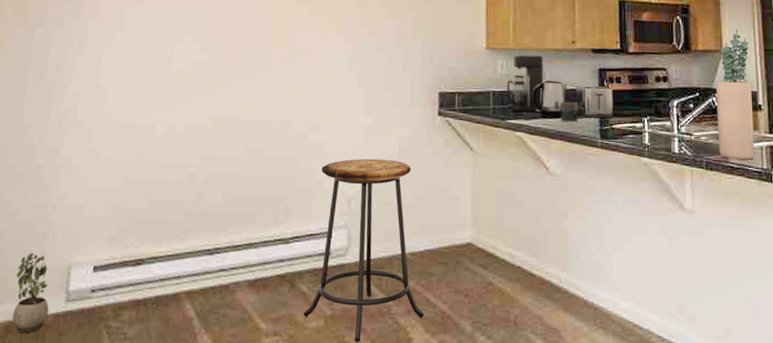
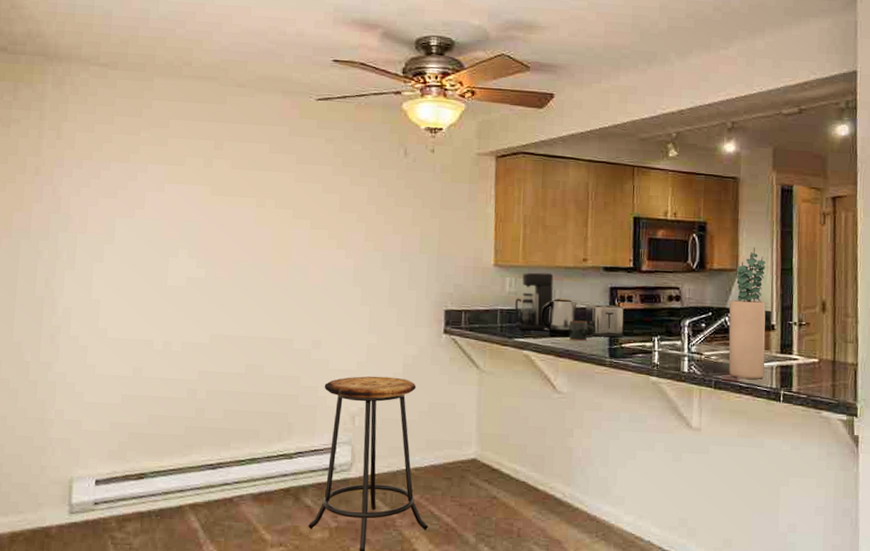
potted plant: present [12,253,49,334] -> none [16,467,52,544]

